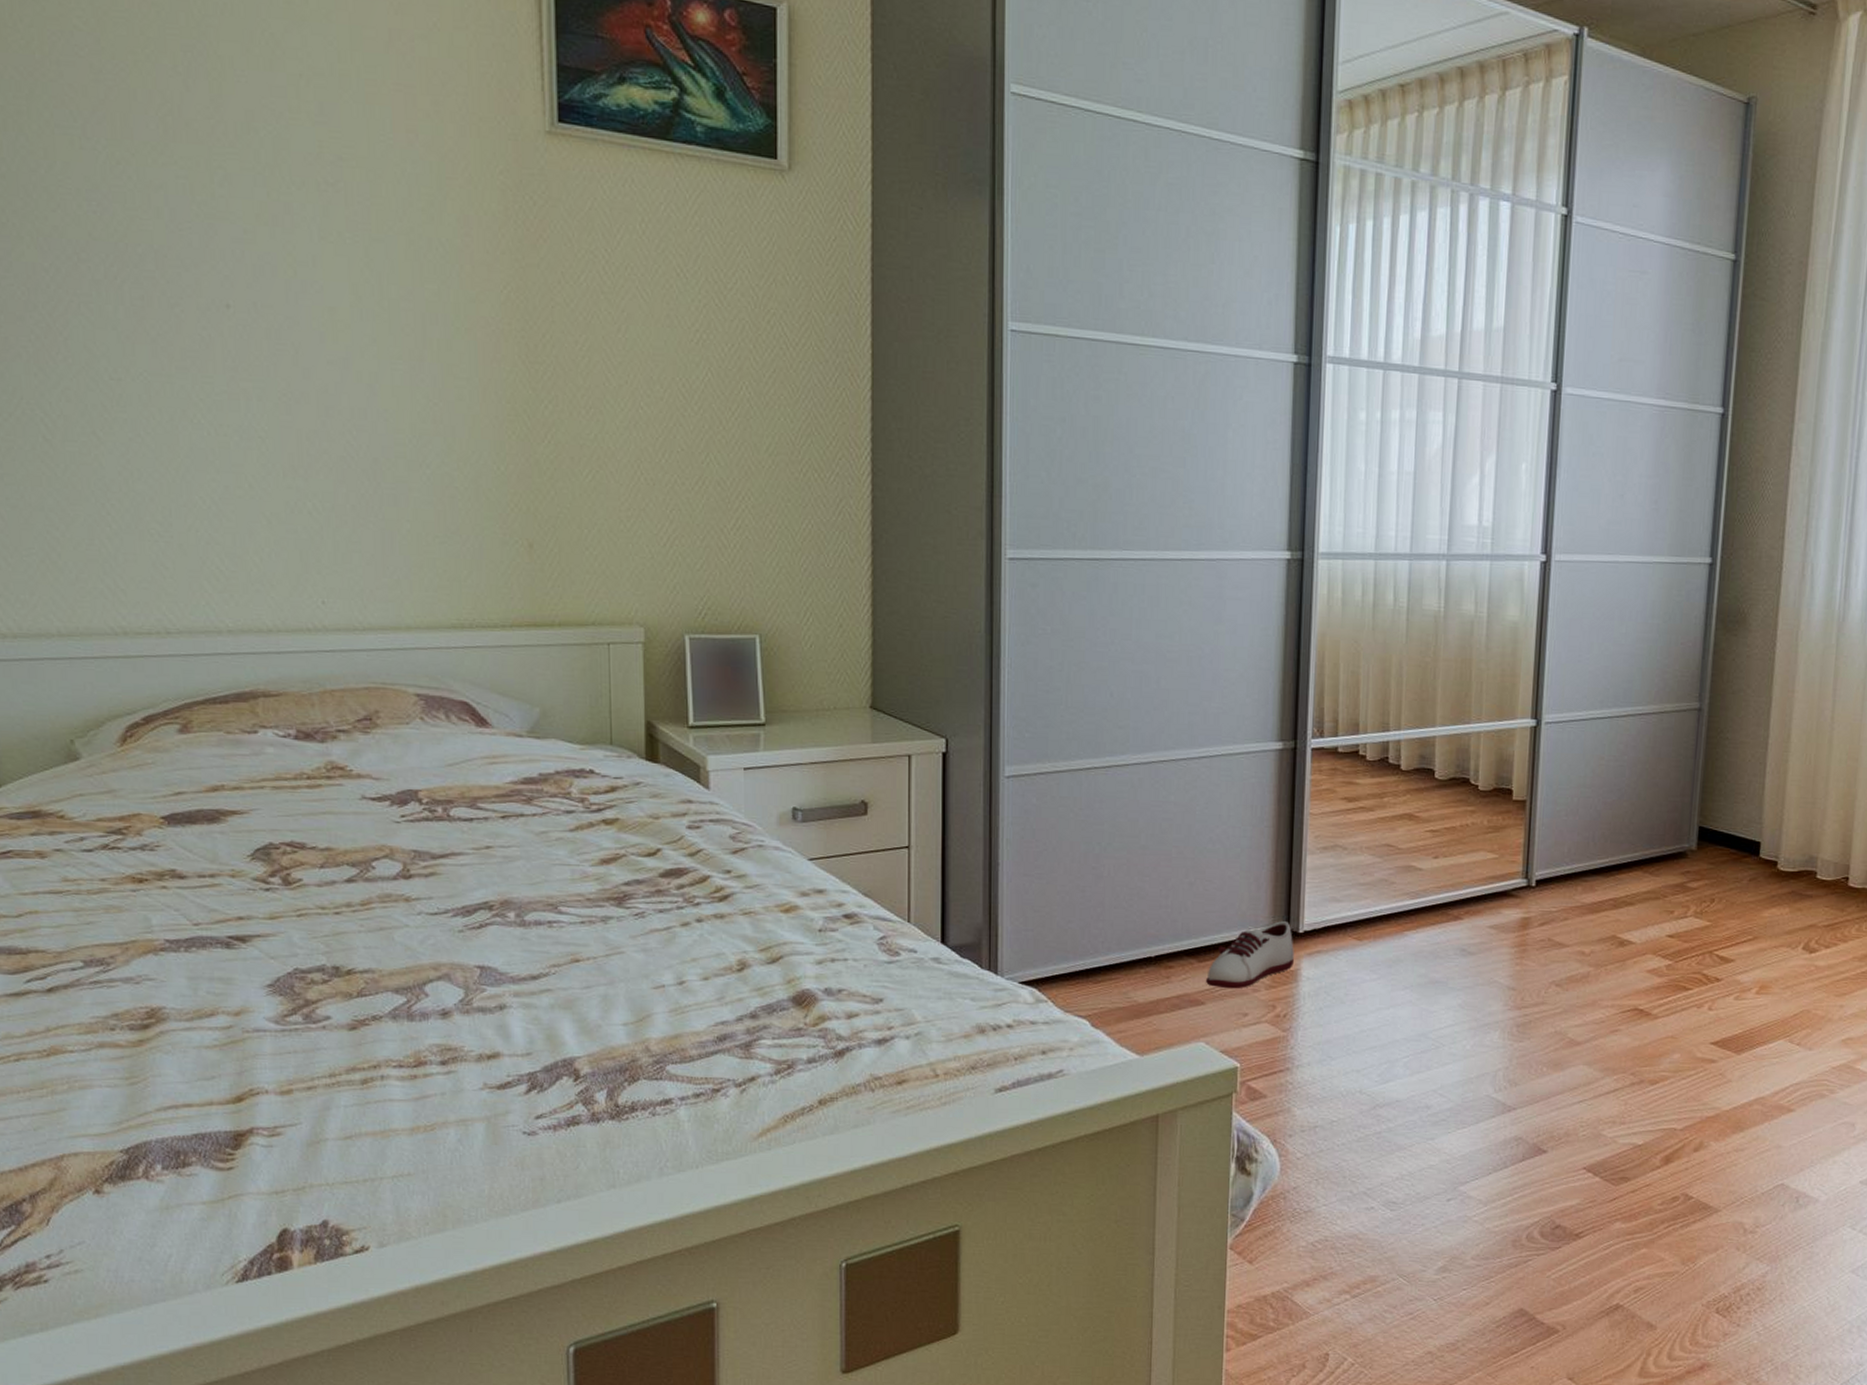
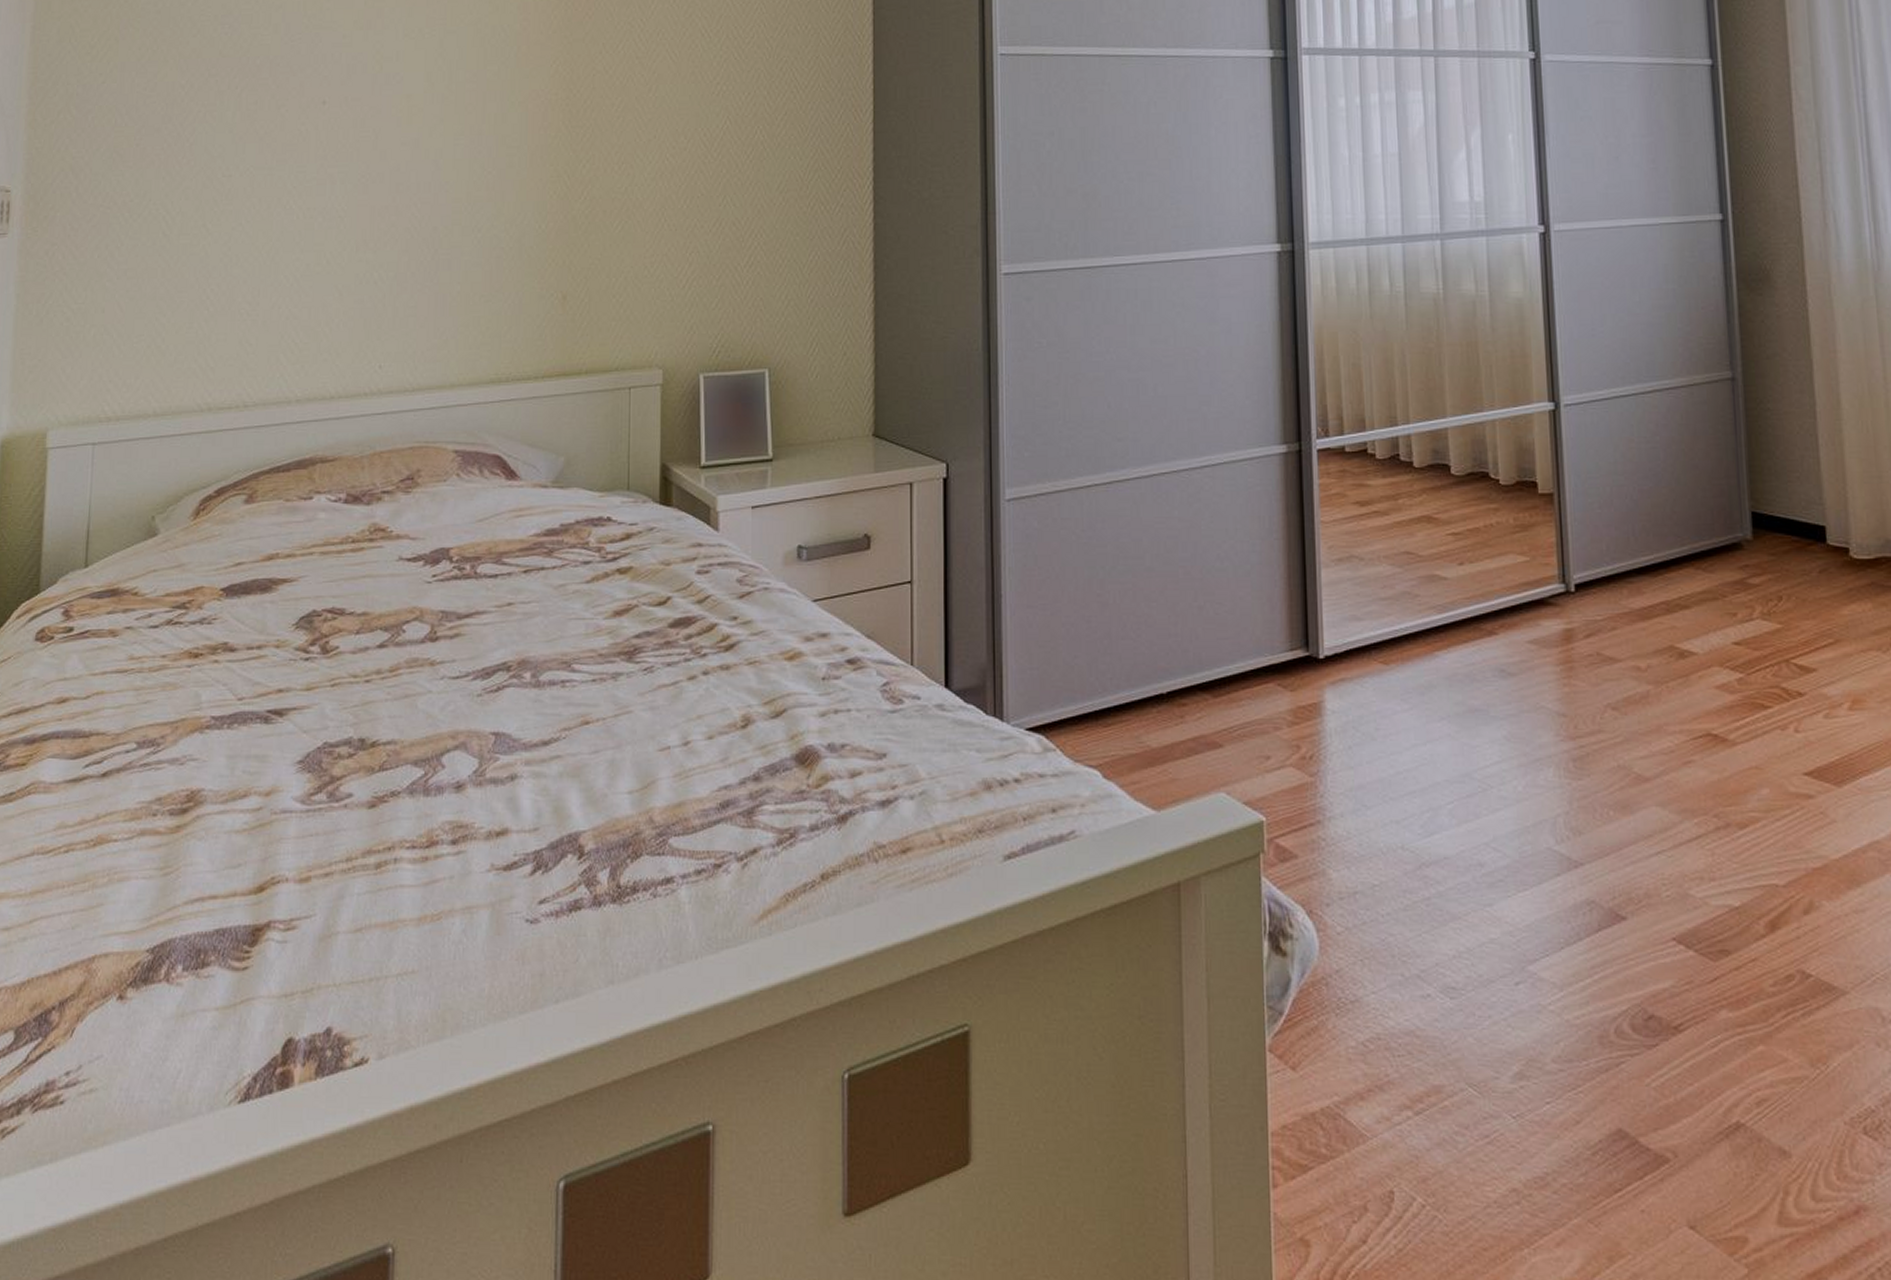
shoe: present [1206,921,1294,989] -> none [1223,646,1316,728]

